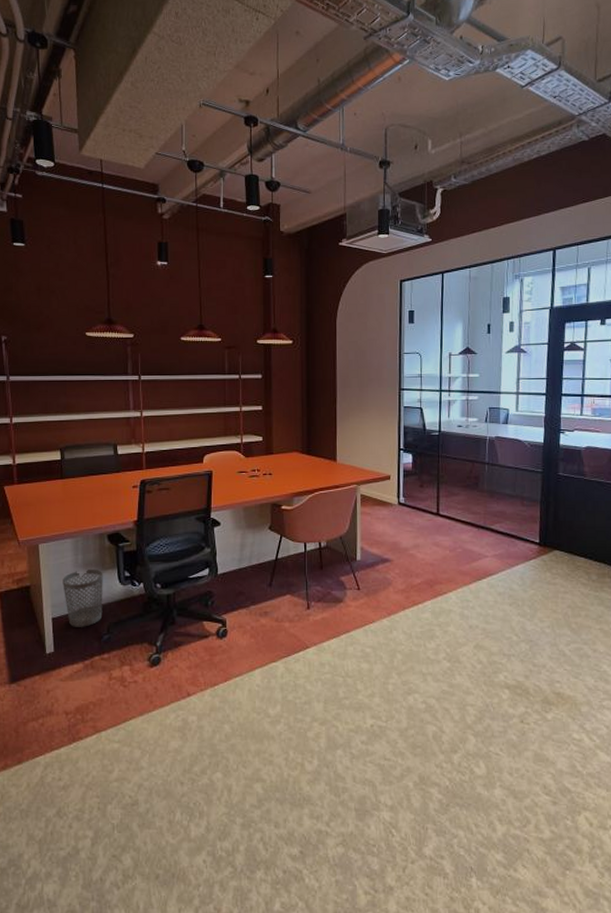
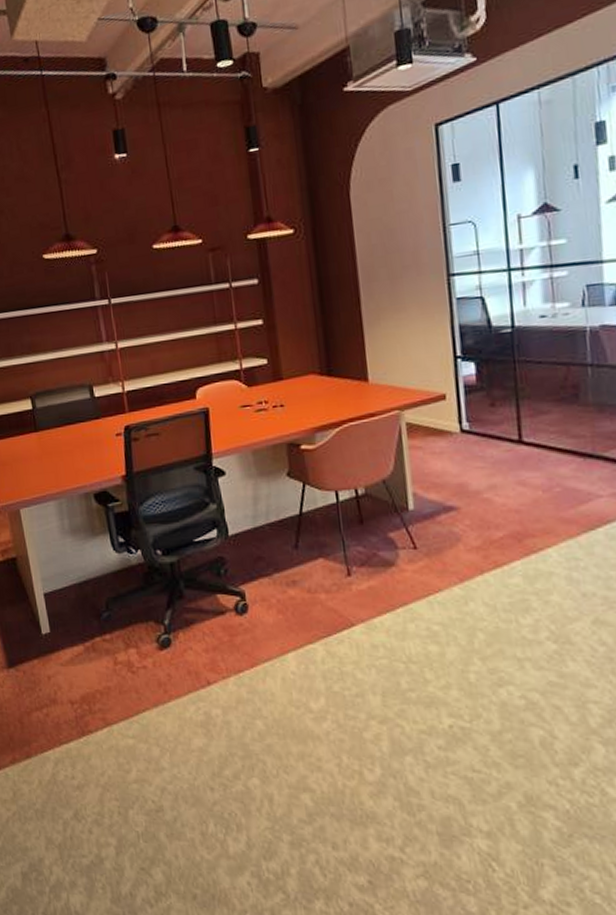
wastebasket: present [63,568,103,627] -> none [50,534,99,604]

